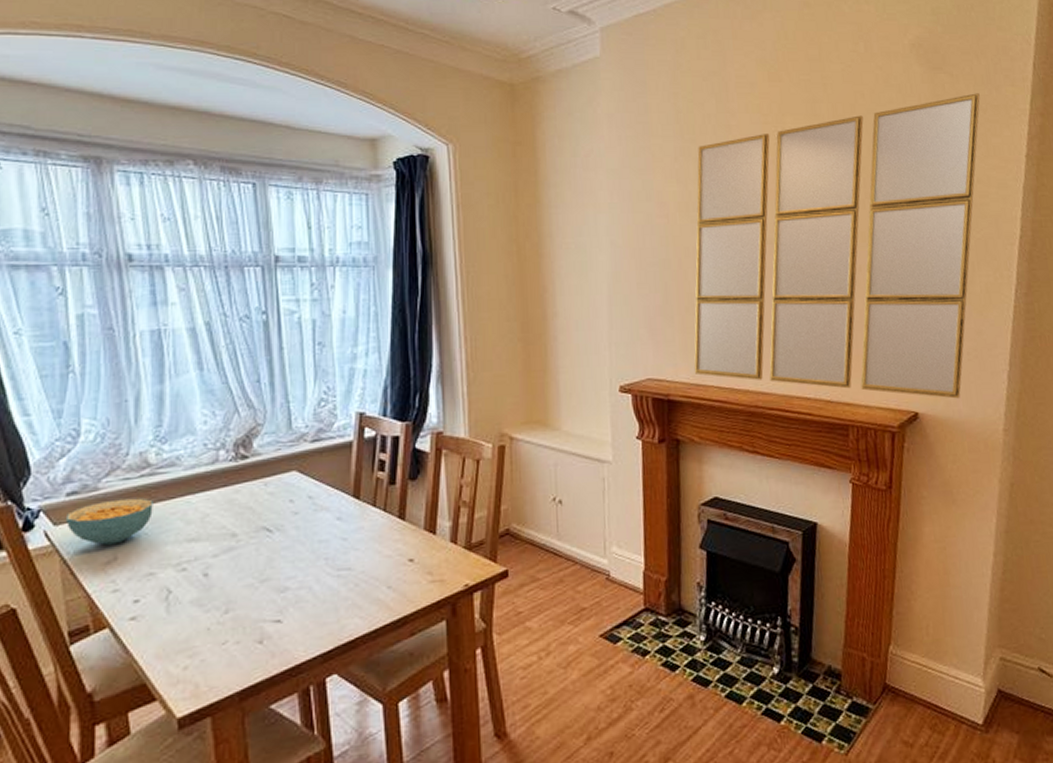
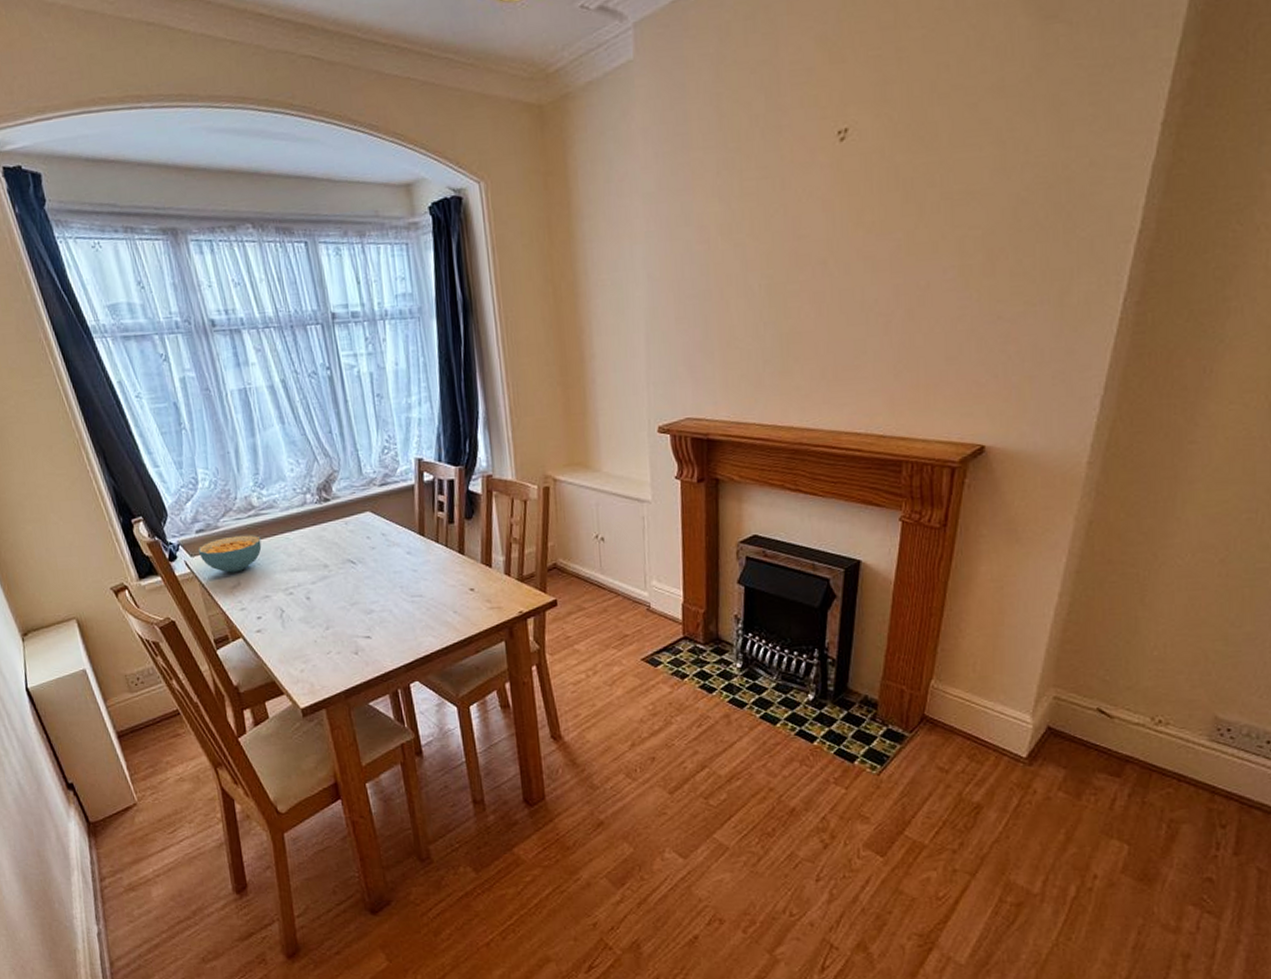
home mirror: present [694,93,980,399] -> none [735,44,1107,430]

